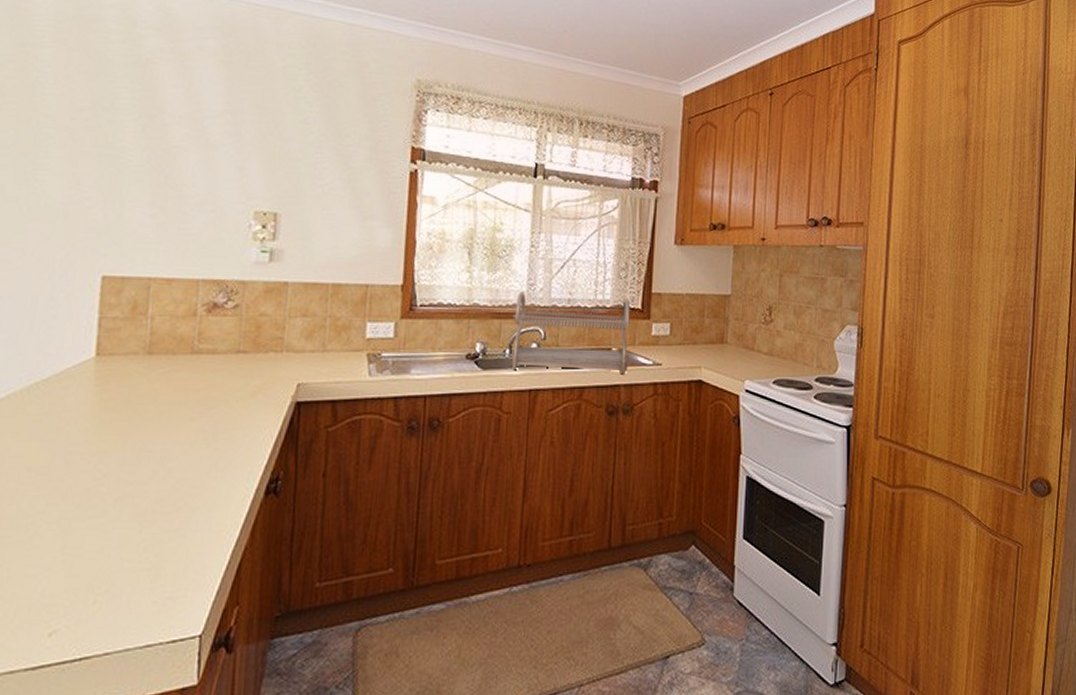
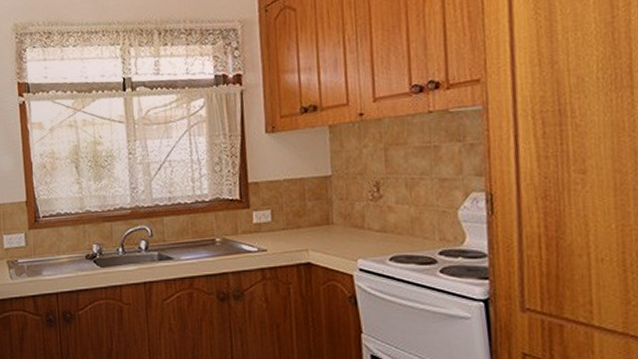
dish rack: present [510,291,632,376] -> none [120,190,234,267]

